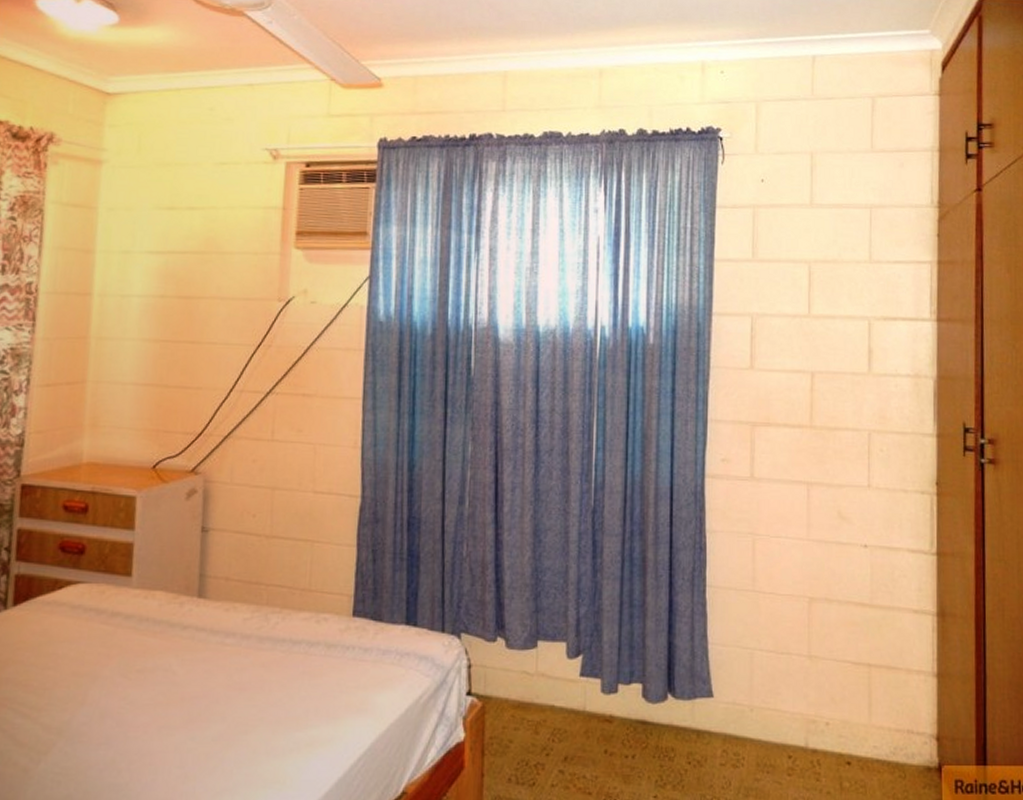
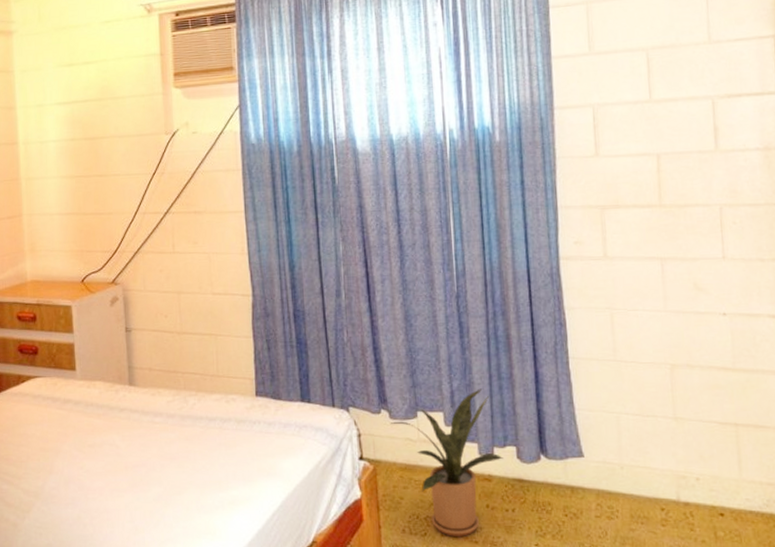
house plant: none [506,616,627,787] -> present [390,388,503,536]

